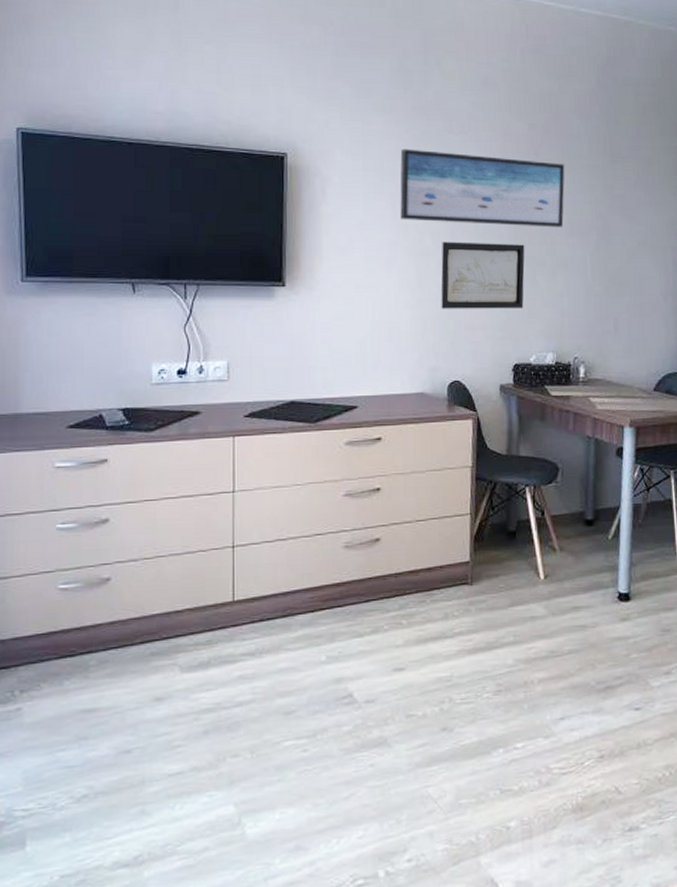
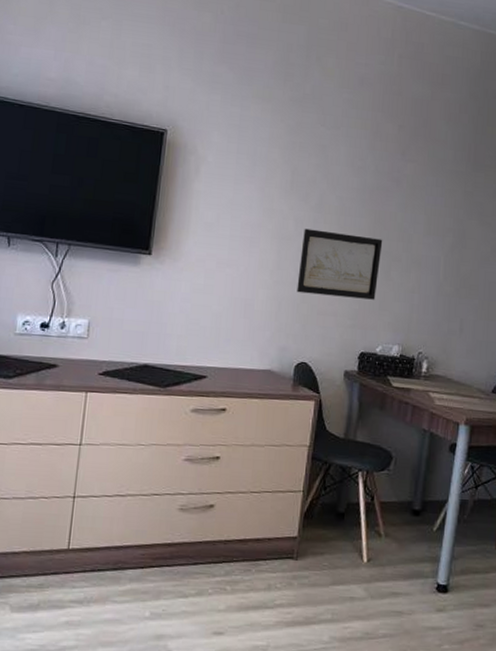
wall art: present [400,148,565,228] -> none [267,136,429,227]

